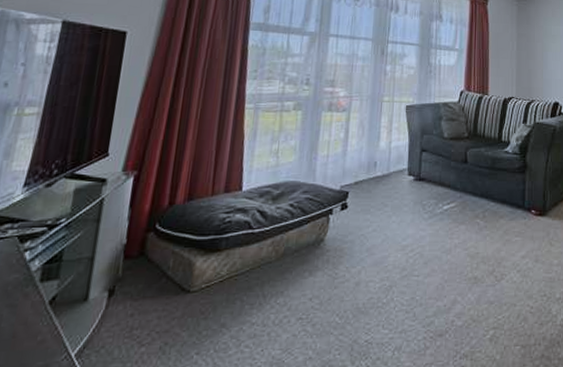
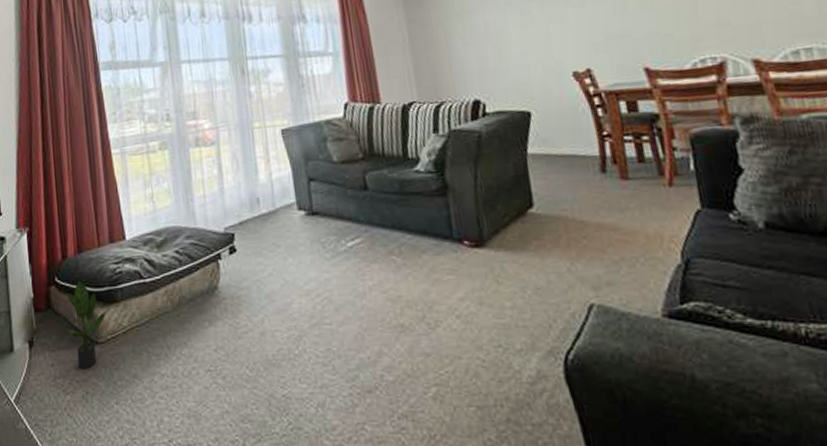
potted plant: none [157,228,205,319] -> present [66,280,106,369]

